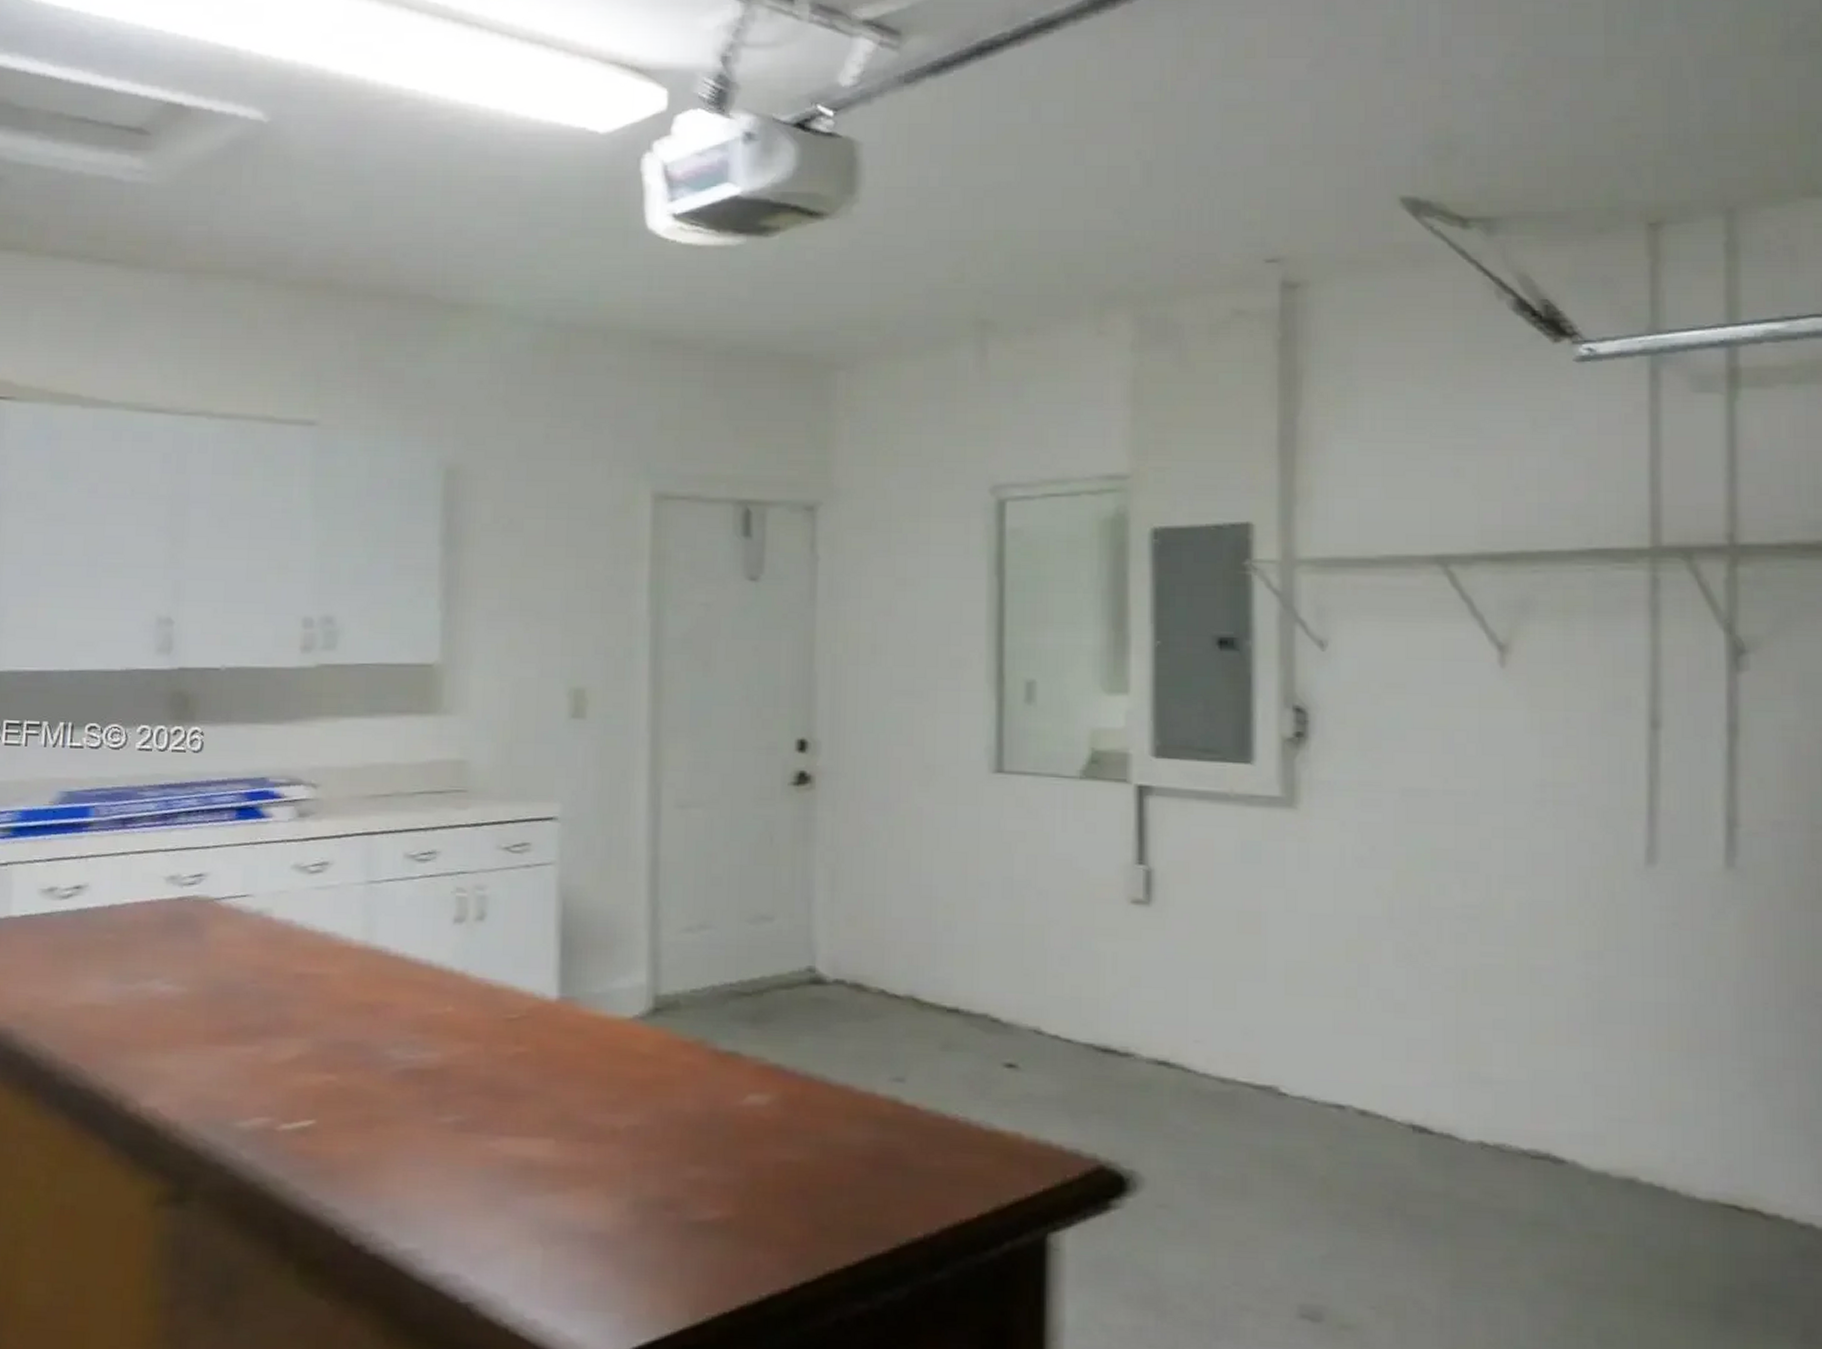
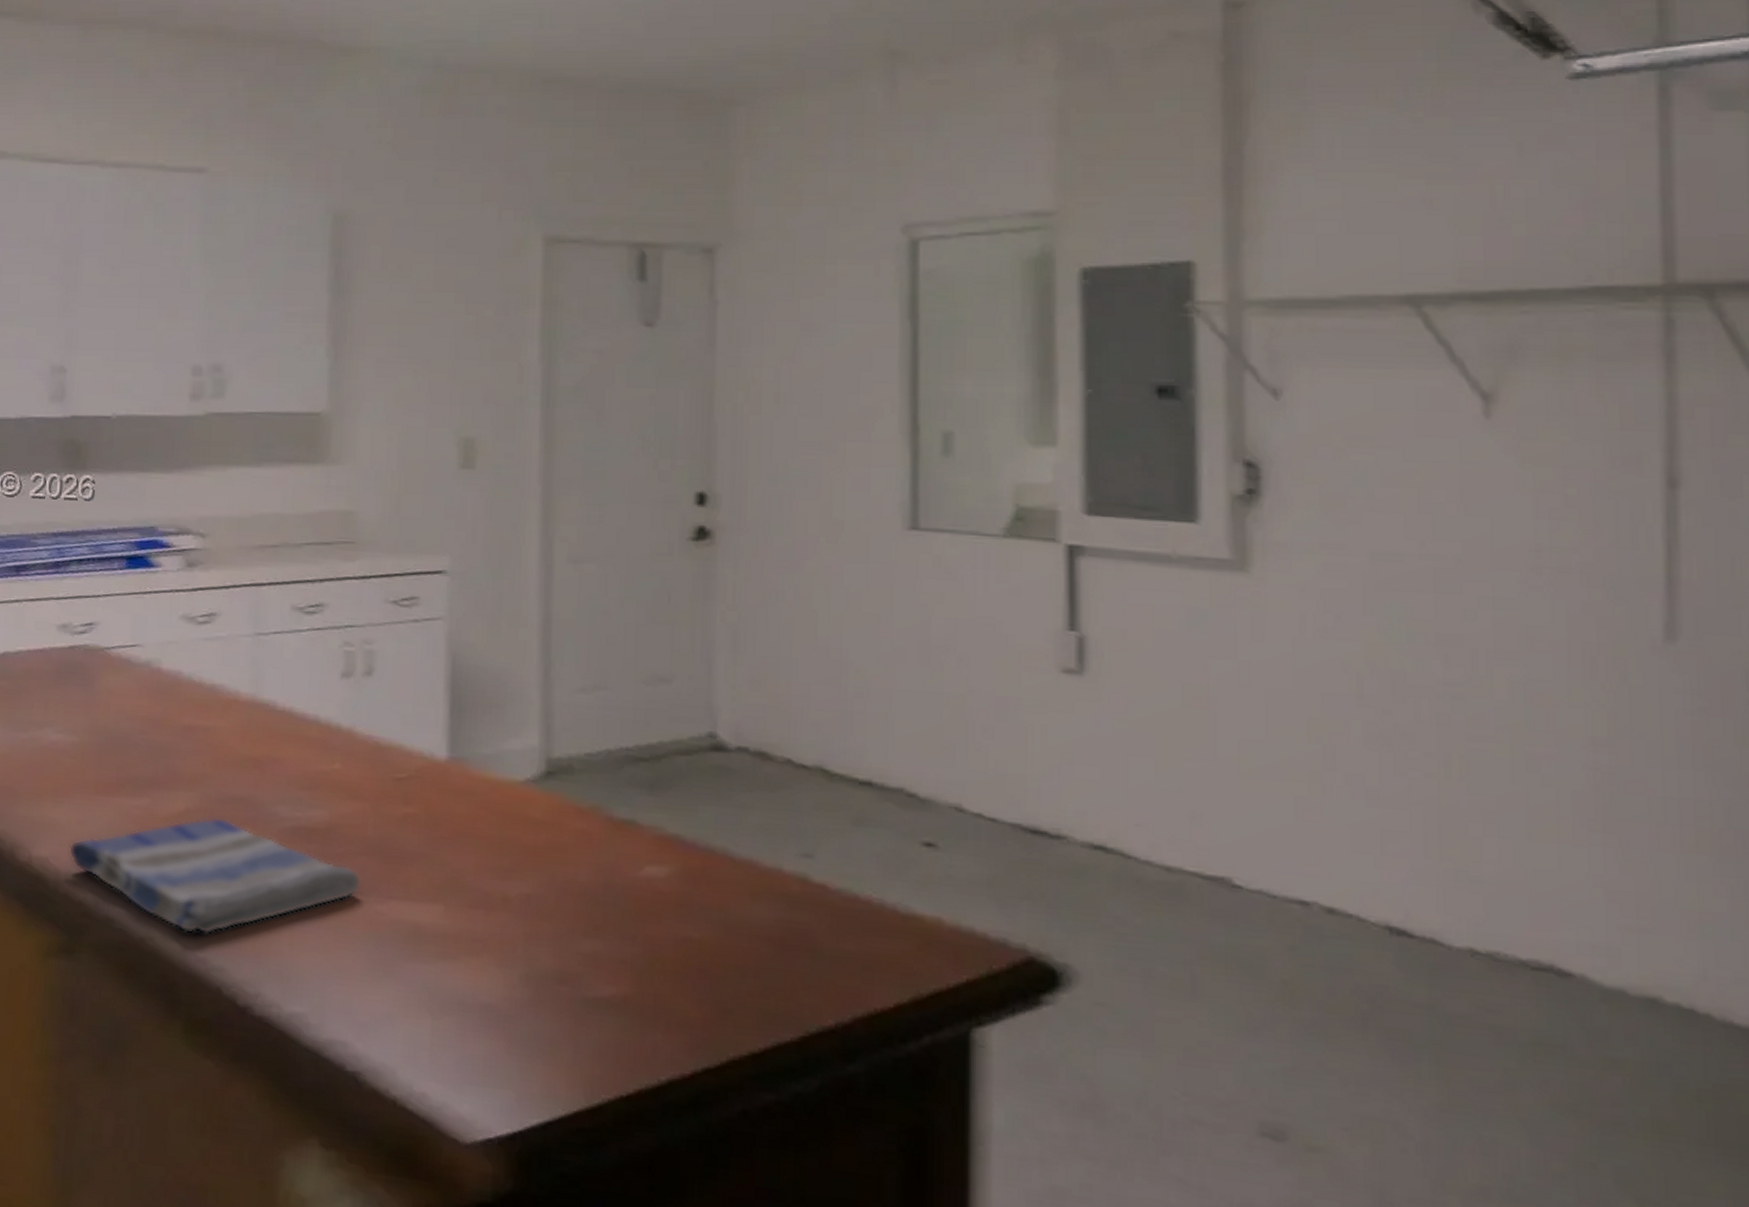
dish towel: none [179,1062,474,1178] -> present [69,817,362,935]

